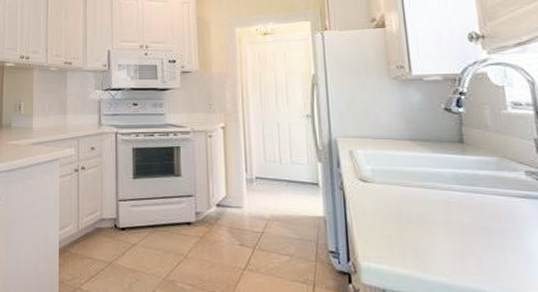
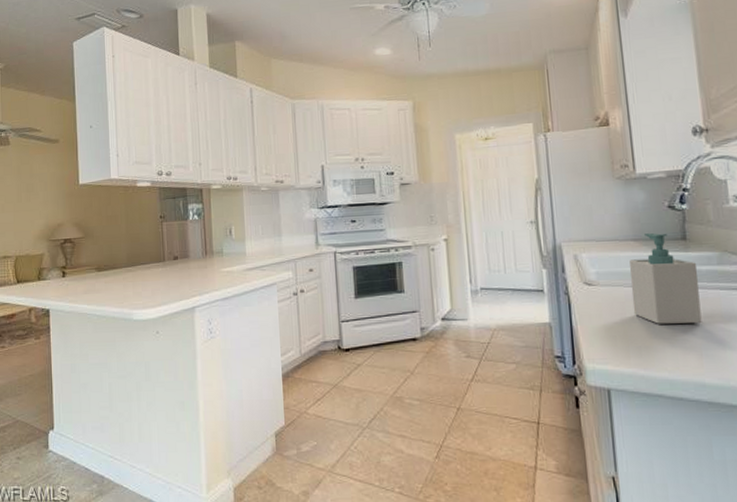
soap bottle: none [405,134,481,229] -> present [629,233,702,324]

